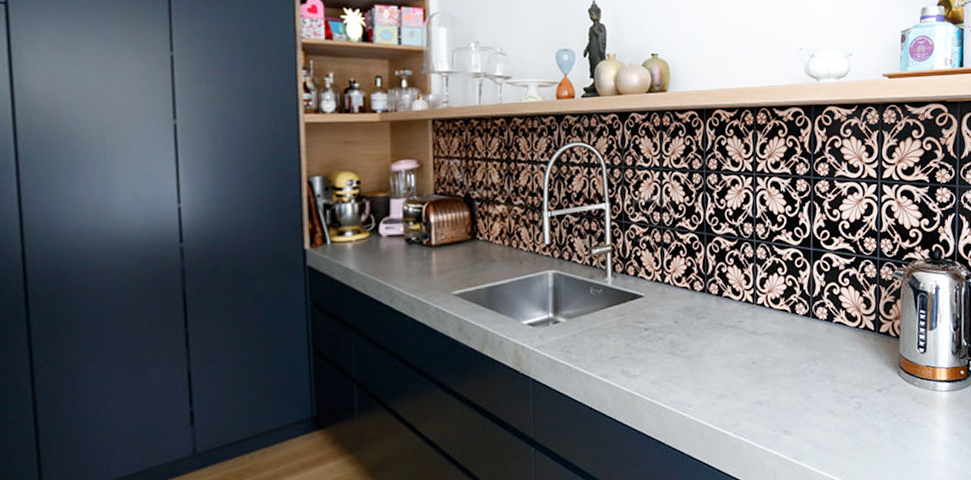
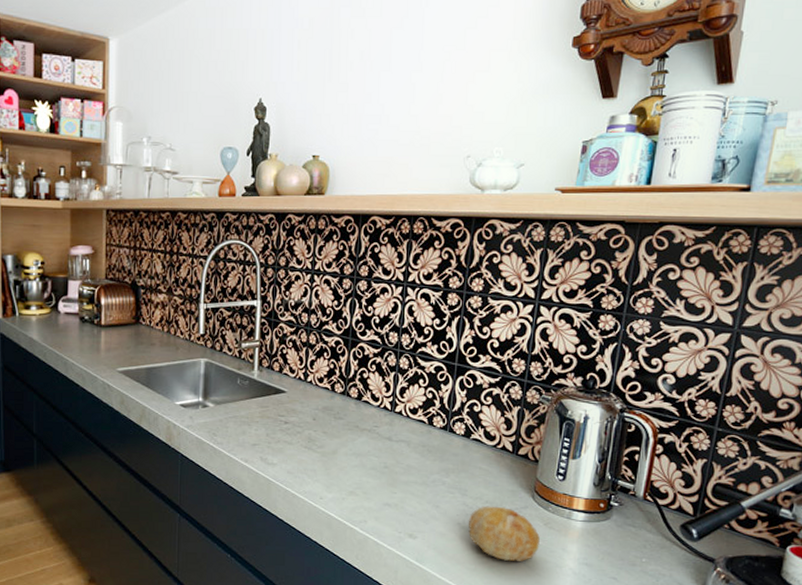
fruit: none [840,387,911,443] -> present [468,506,540,561]

